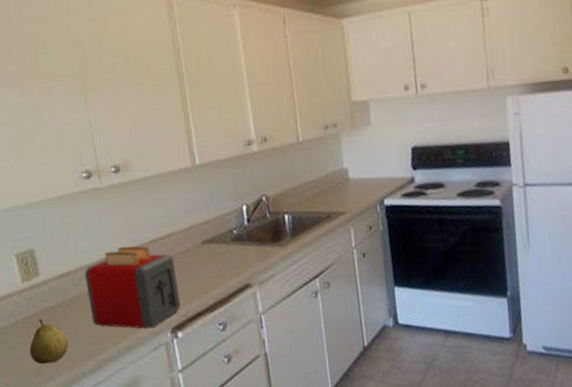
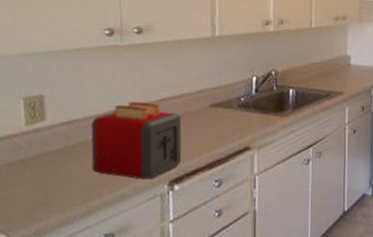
fruit: present [29,318,68,365] -> none [21,161,64,206]

